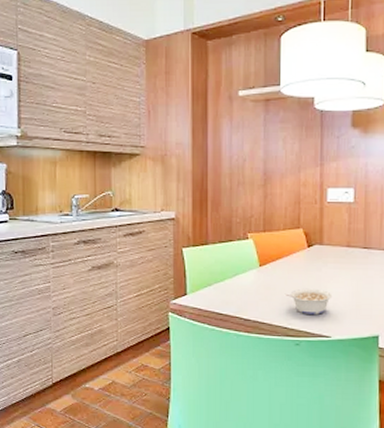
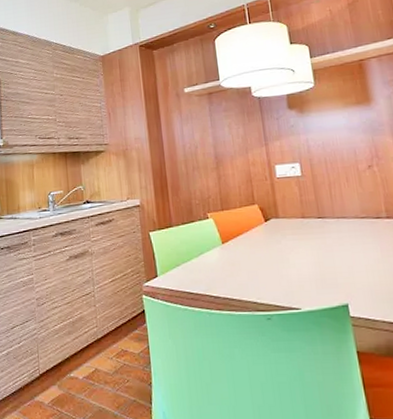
legume: present [286,288,333,315] -> none [250,261,296,288]

